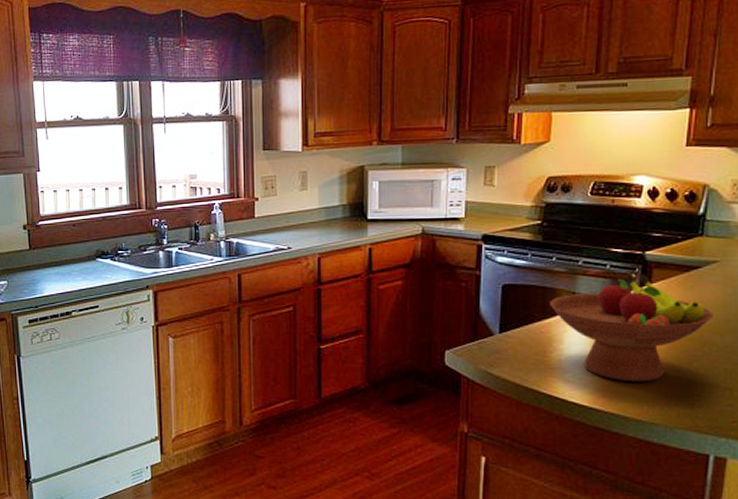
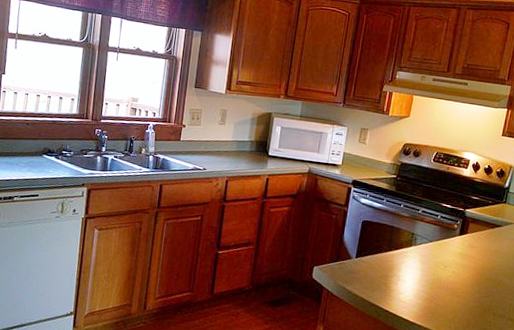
fruit bowl: present [550,274,713,382] -> none [395,224,506,308]

